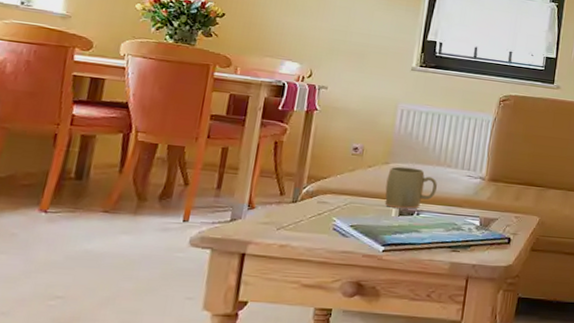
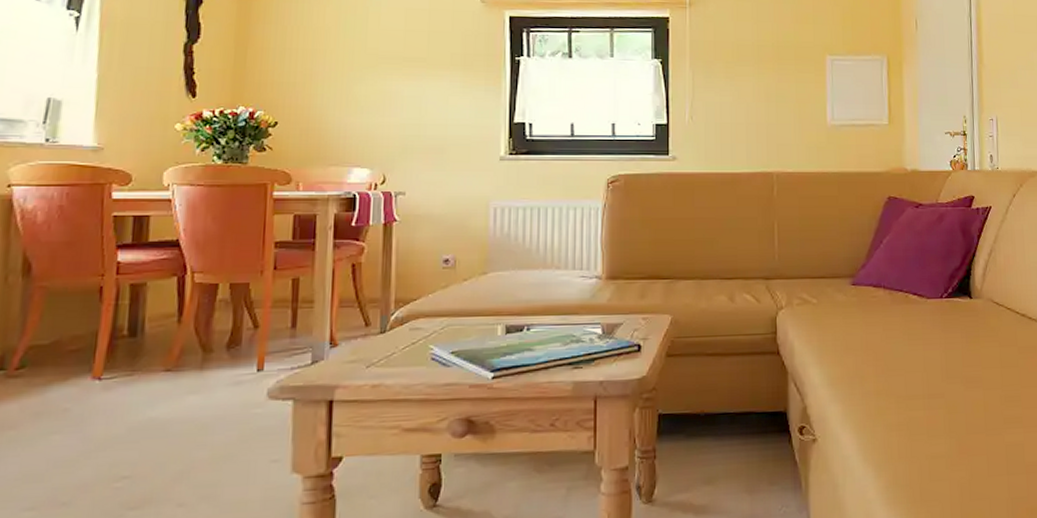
mug: present [384,166,437,209] -> none [486,275,546,325]

